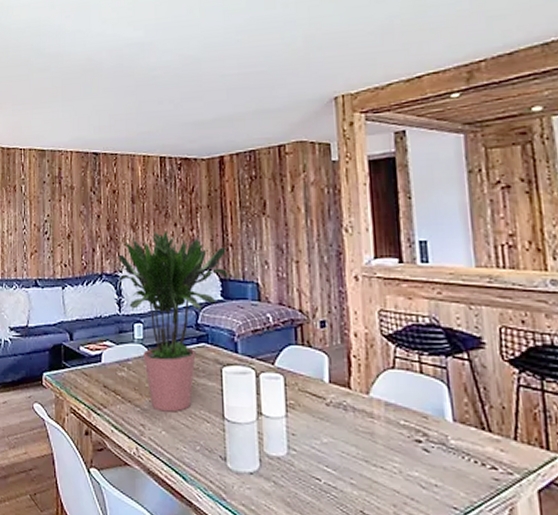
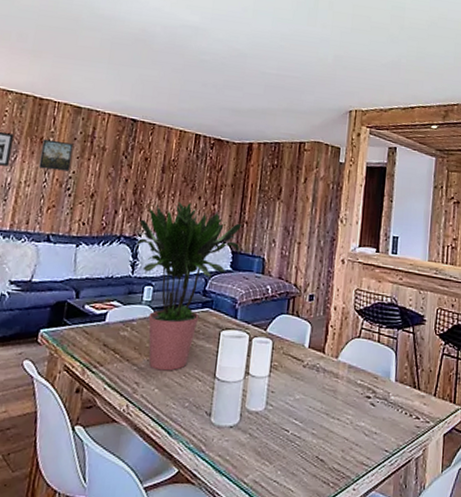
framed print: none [16,186,44,216] -> present [38,139,74,172]

